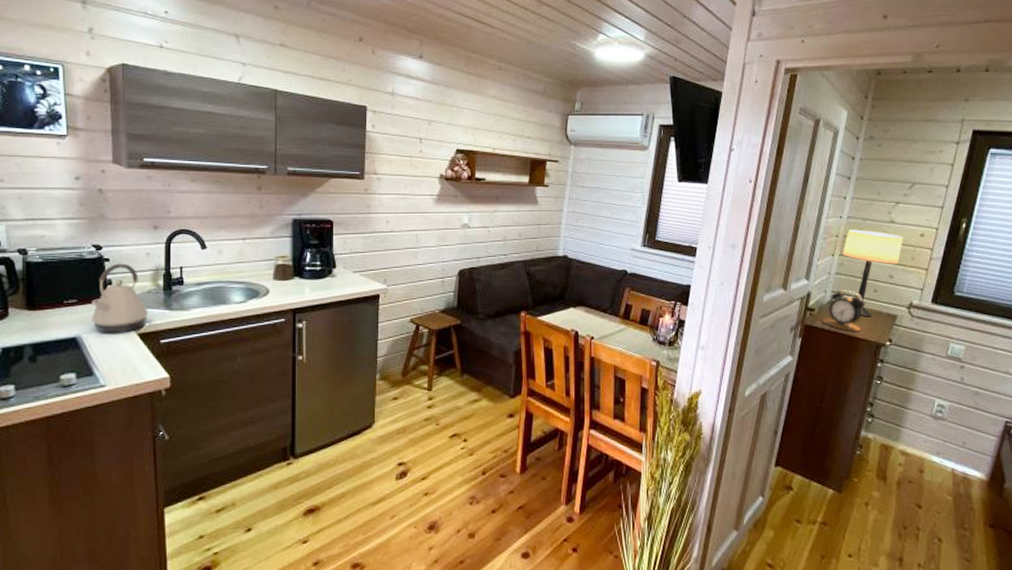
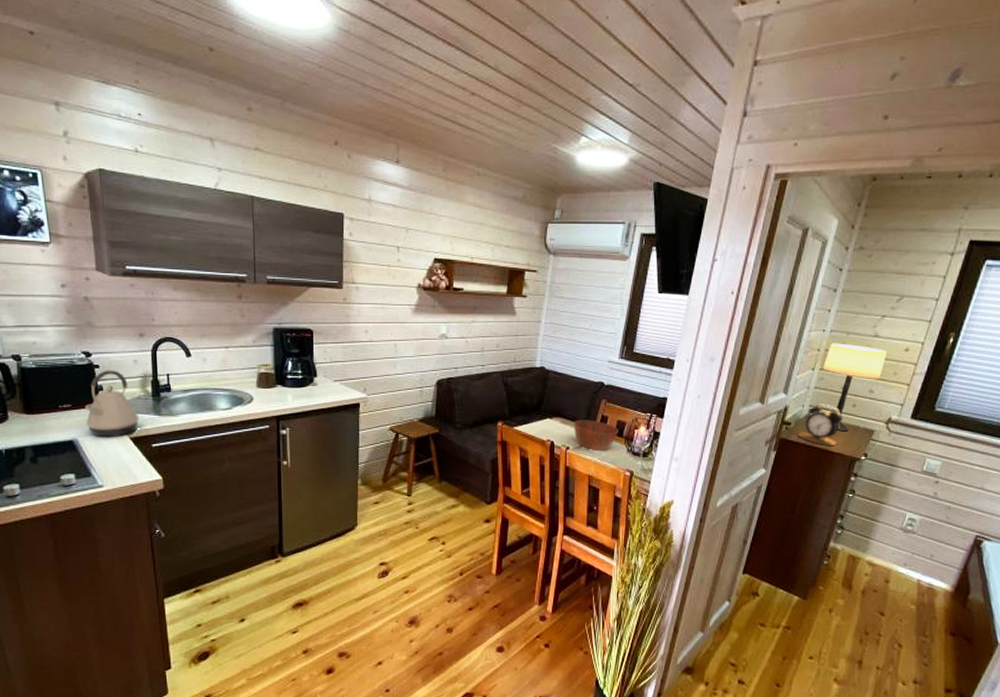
bowl: none [598,308,643,340] -> present [574,420,619,450]

